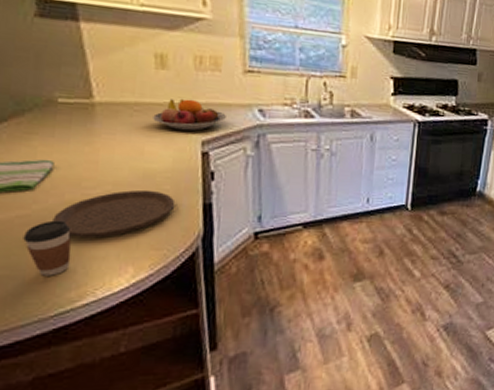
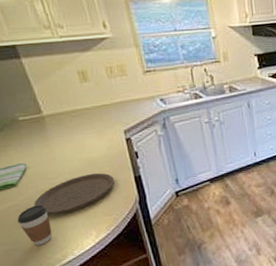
fruit bowl: present [153,98,226,132] -> none [86,100,138,126]

